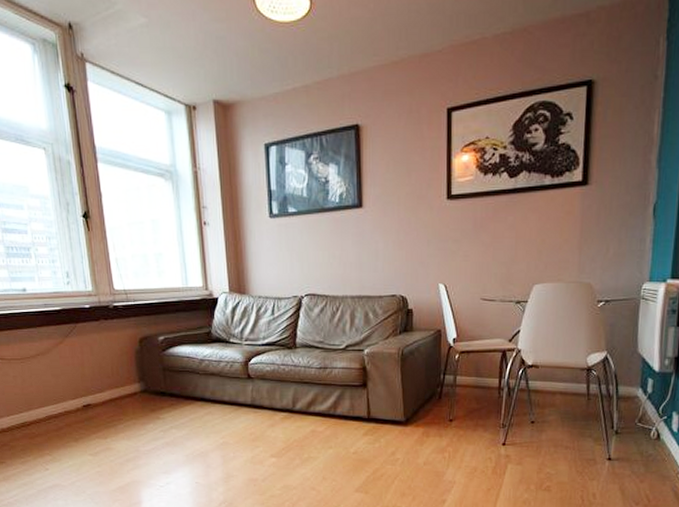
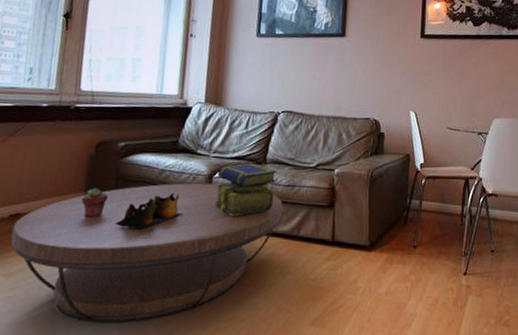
coffee table: none [87,369,318,491] -> present [10,183,283,324]
potted succulent: none [137,379,159,405] -> present [81,188,108,218]
decorative bowl: none [170,379,228,414] -> present [115,192,184,230]
stack of books: none [252,348,308,400] -> present [214,163,277,217]

